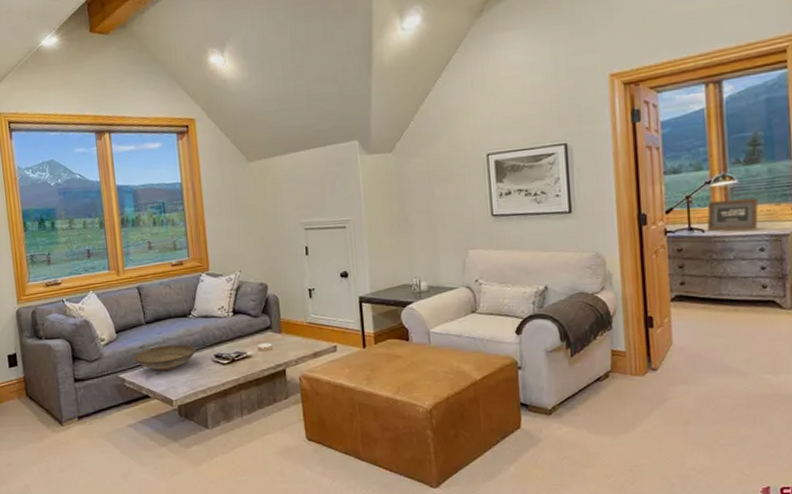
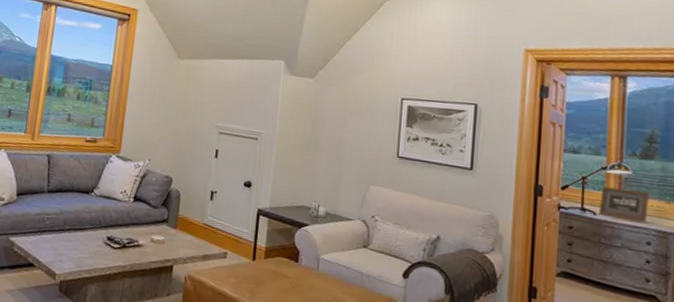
decorative bowl: present [134,344,197,371] -> none [28,217,91,244]

